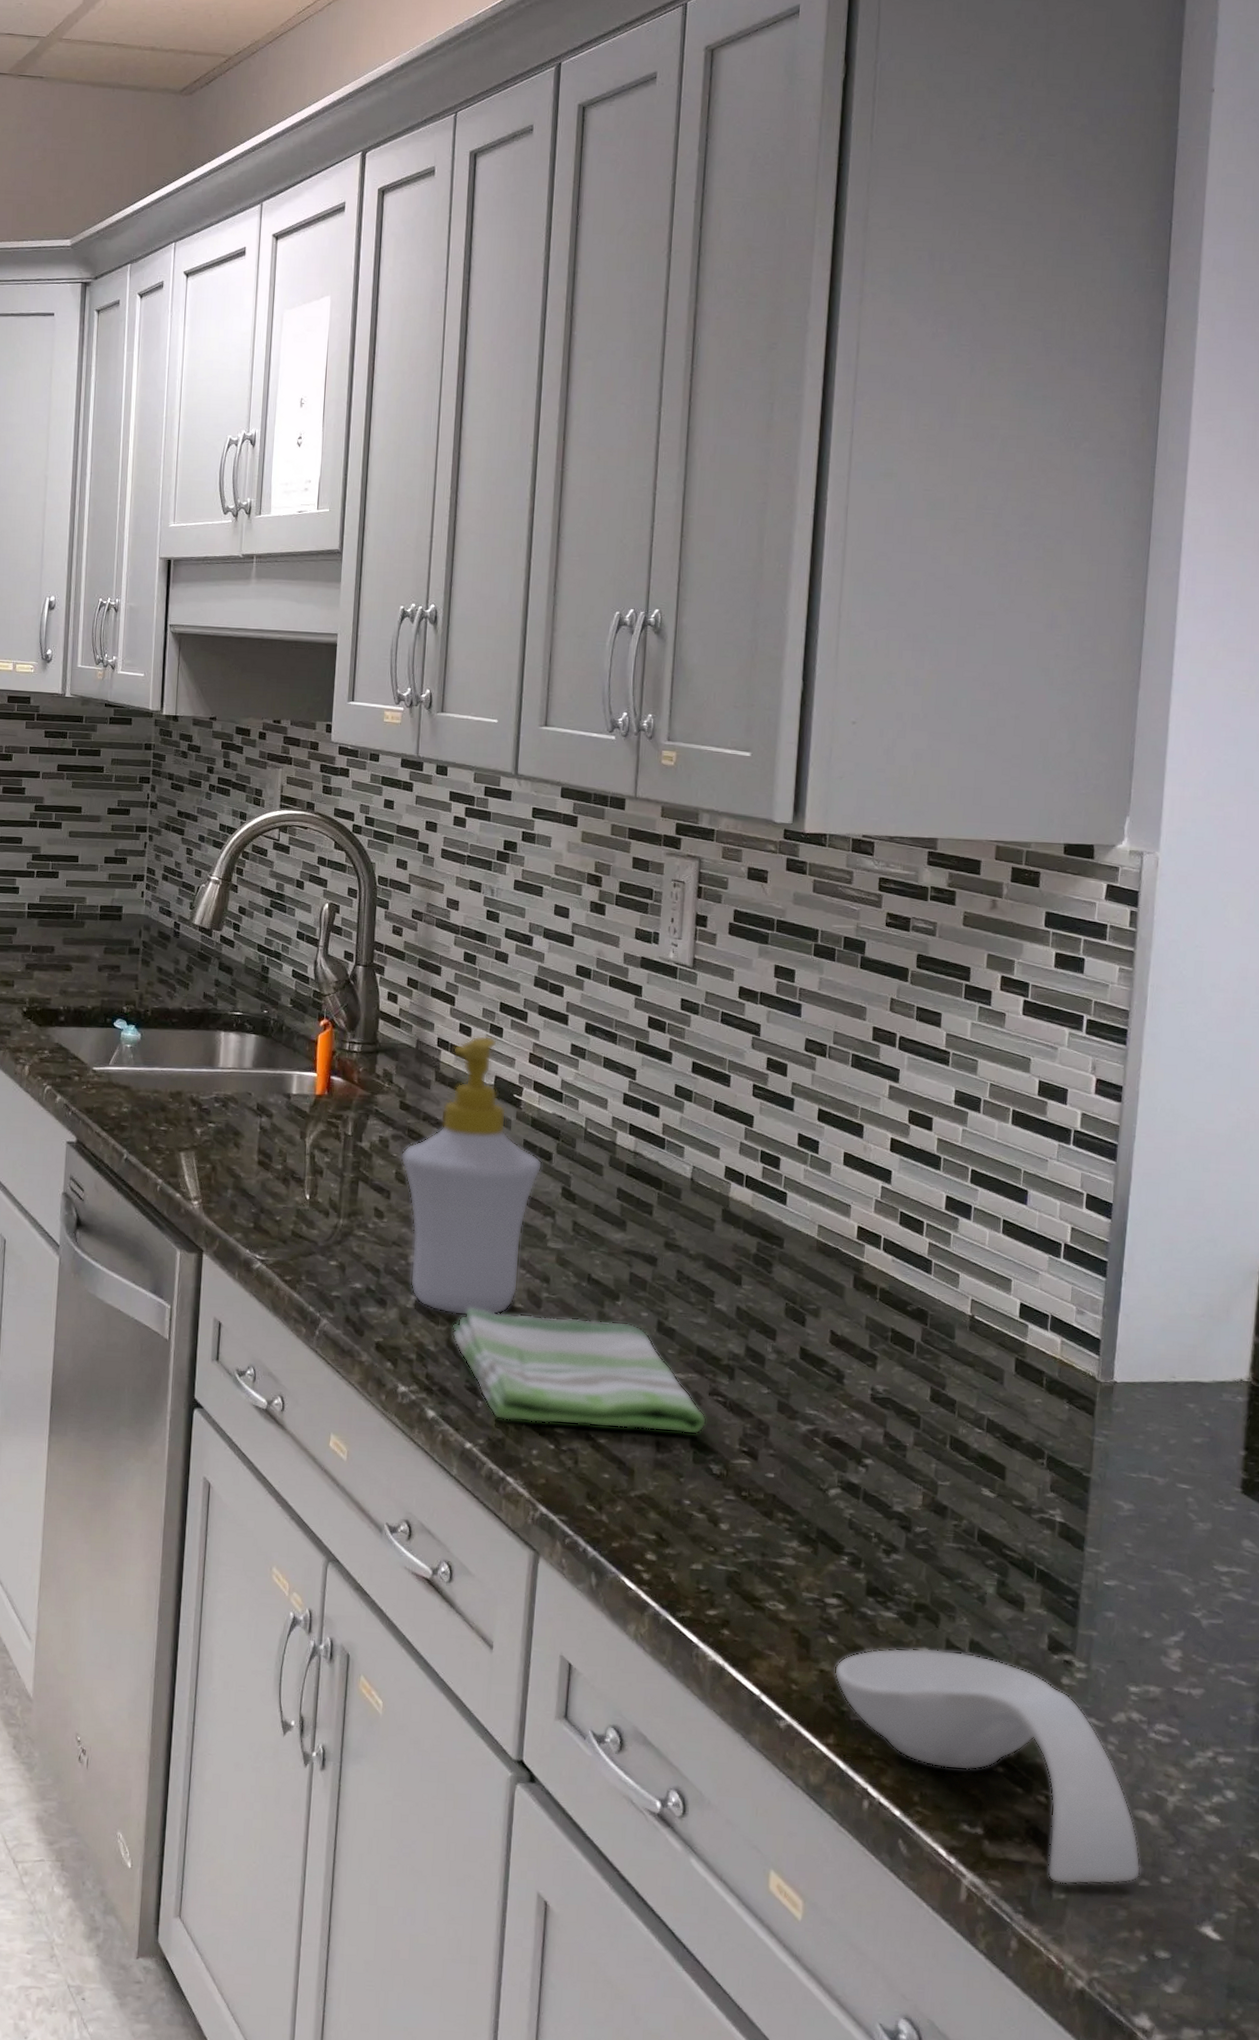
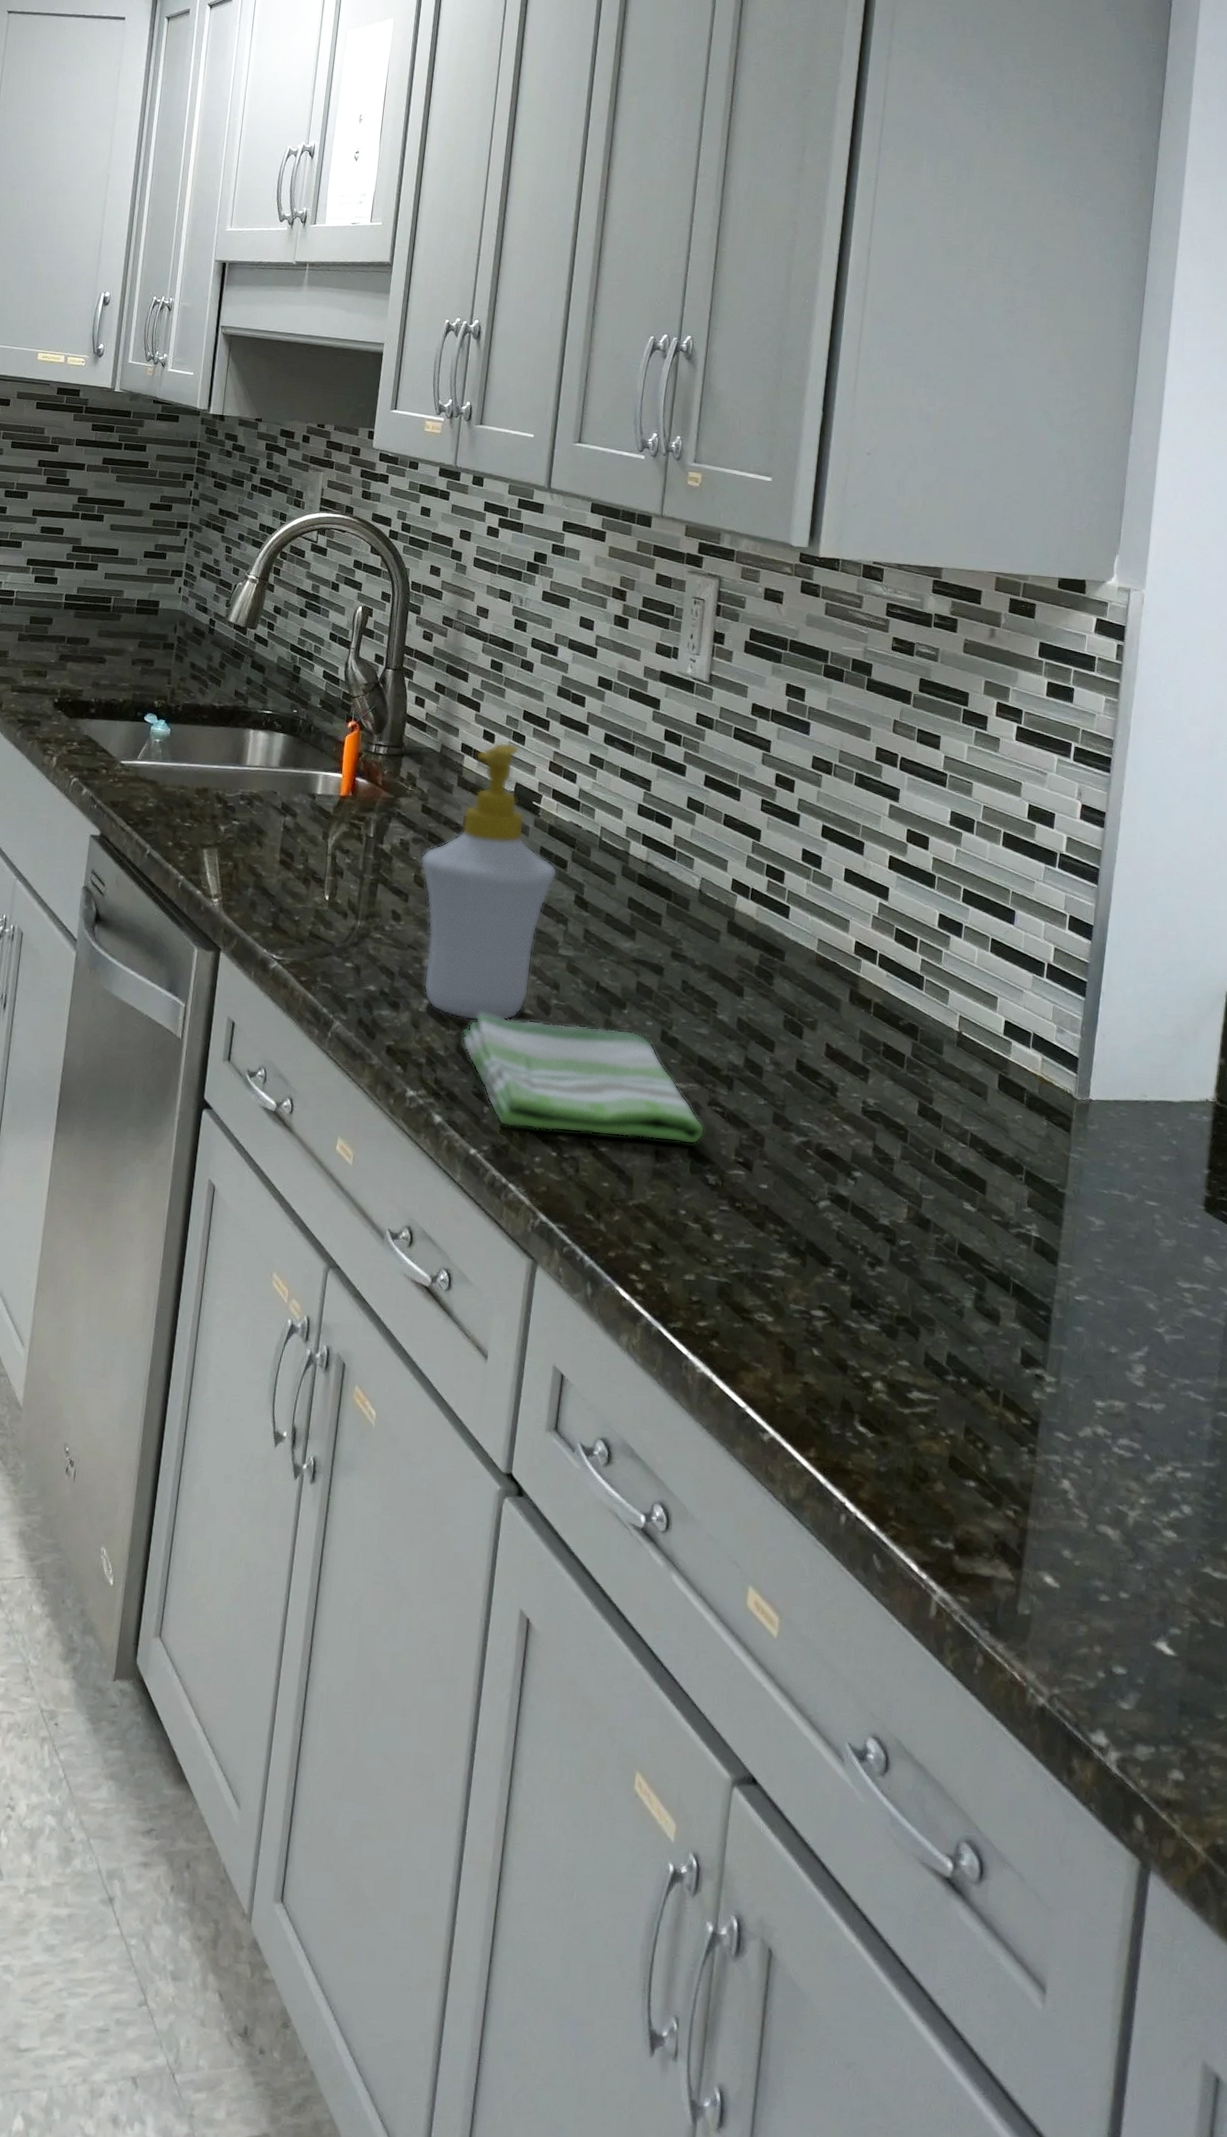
spoon rest: present [834,1648,1141,1885] -> none [817,1361,1102,1601]

